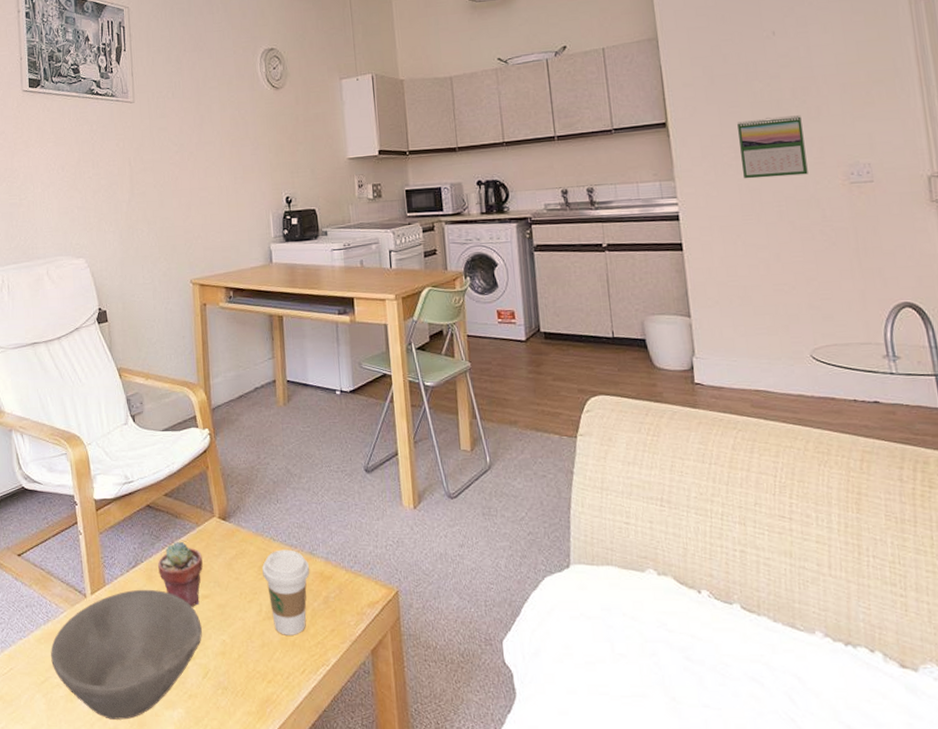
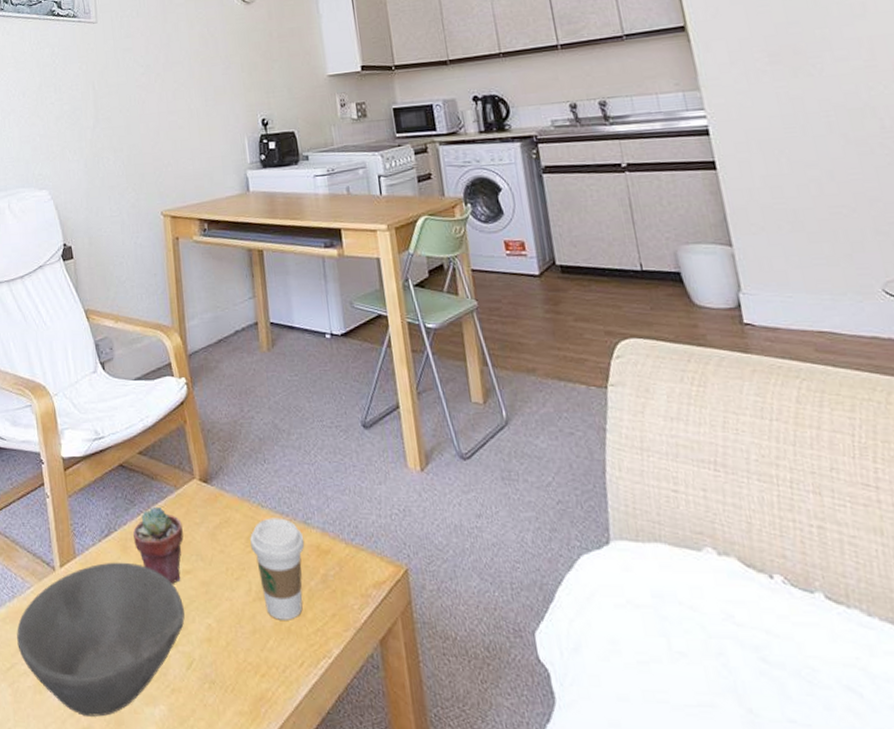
calendar: present [737,115,808,179] -> none [768,12,859,87]

